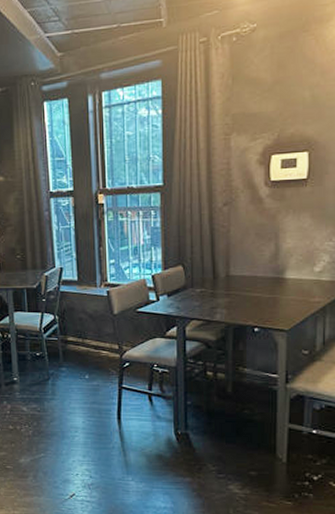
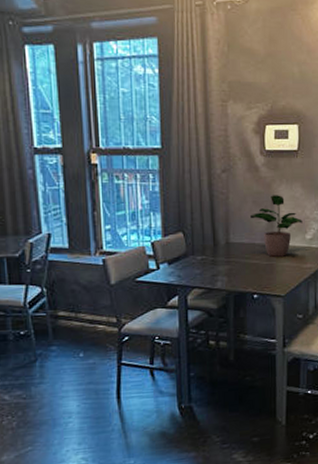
potted plant: none [253,226,311,290] -> present [251,195,303,257]

